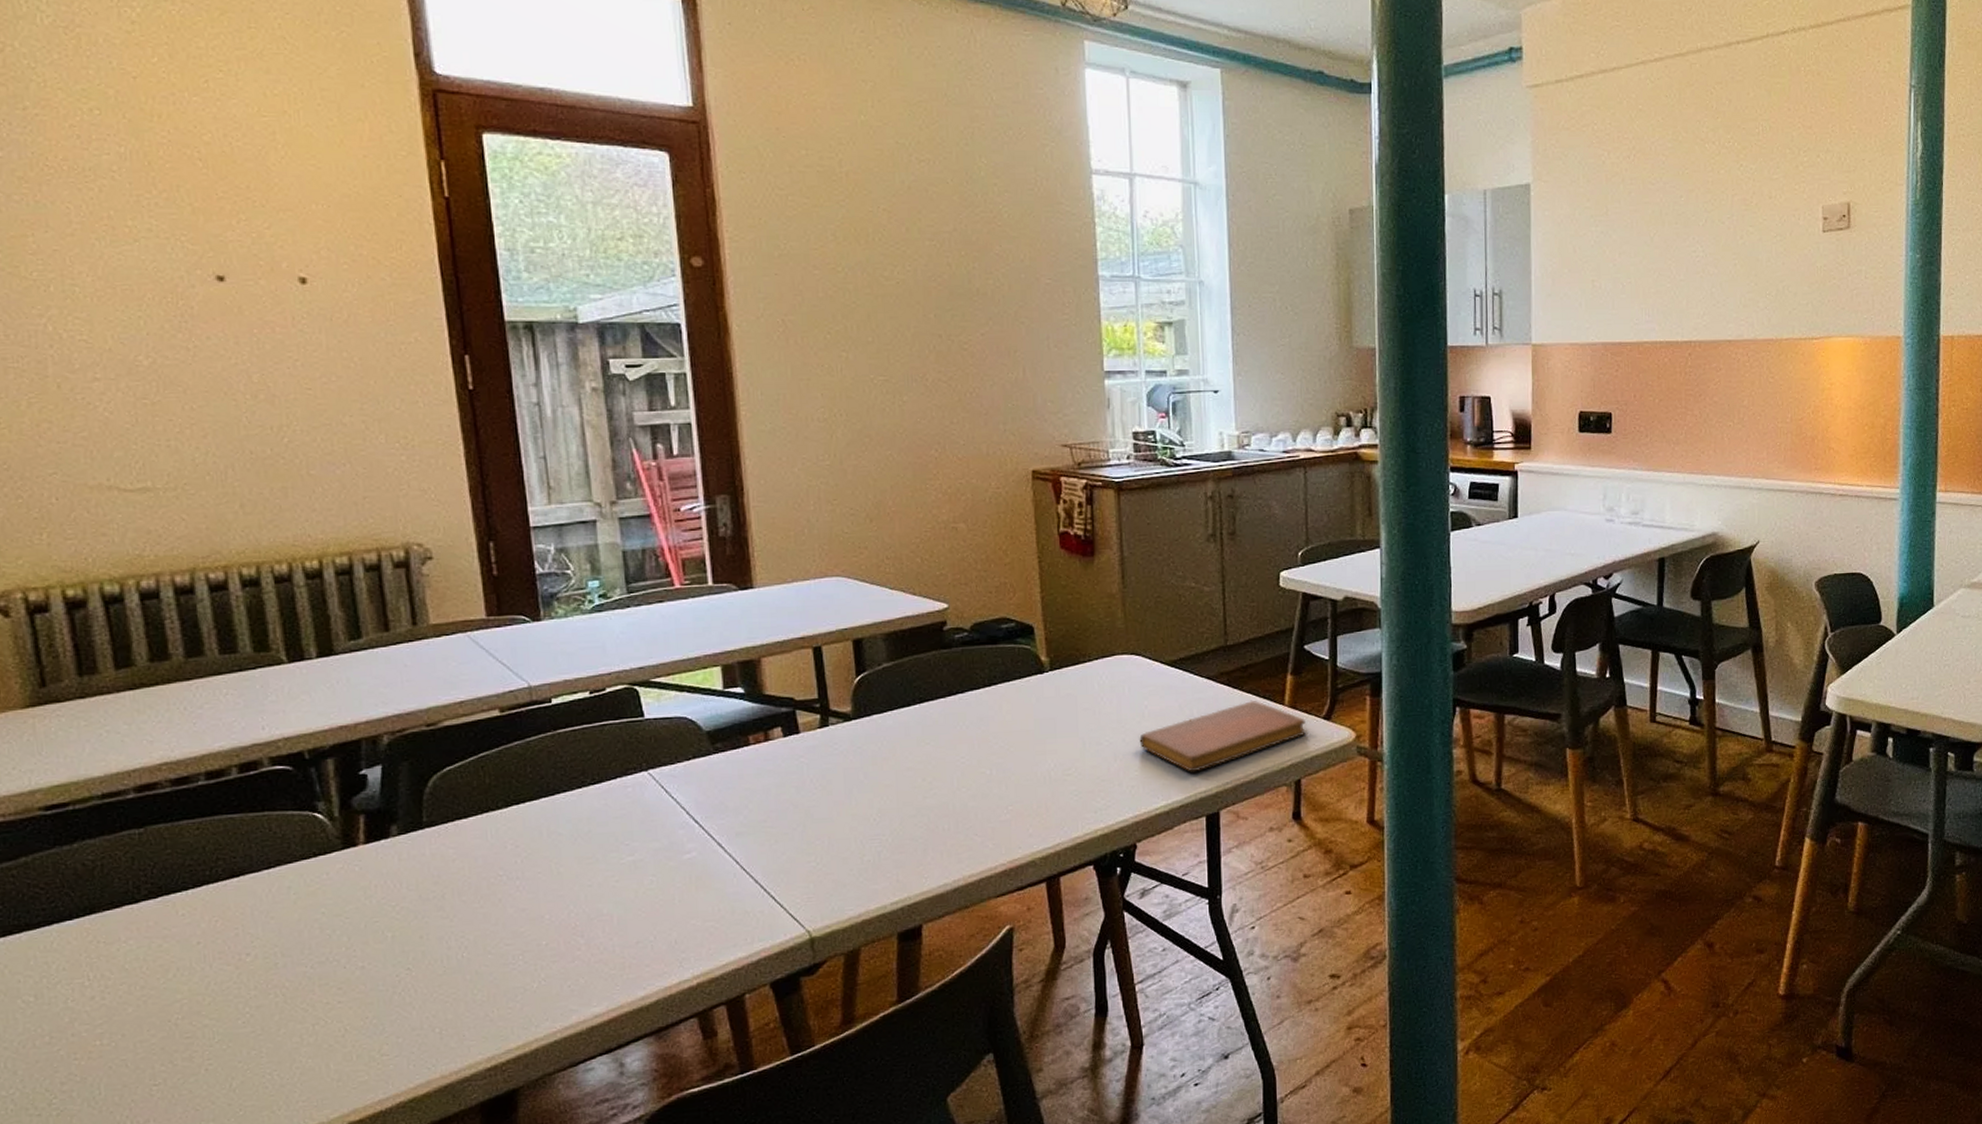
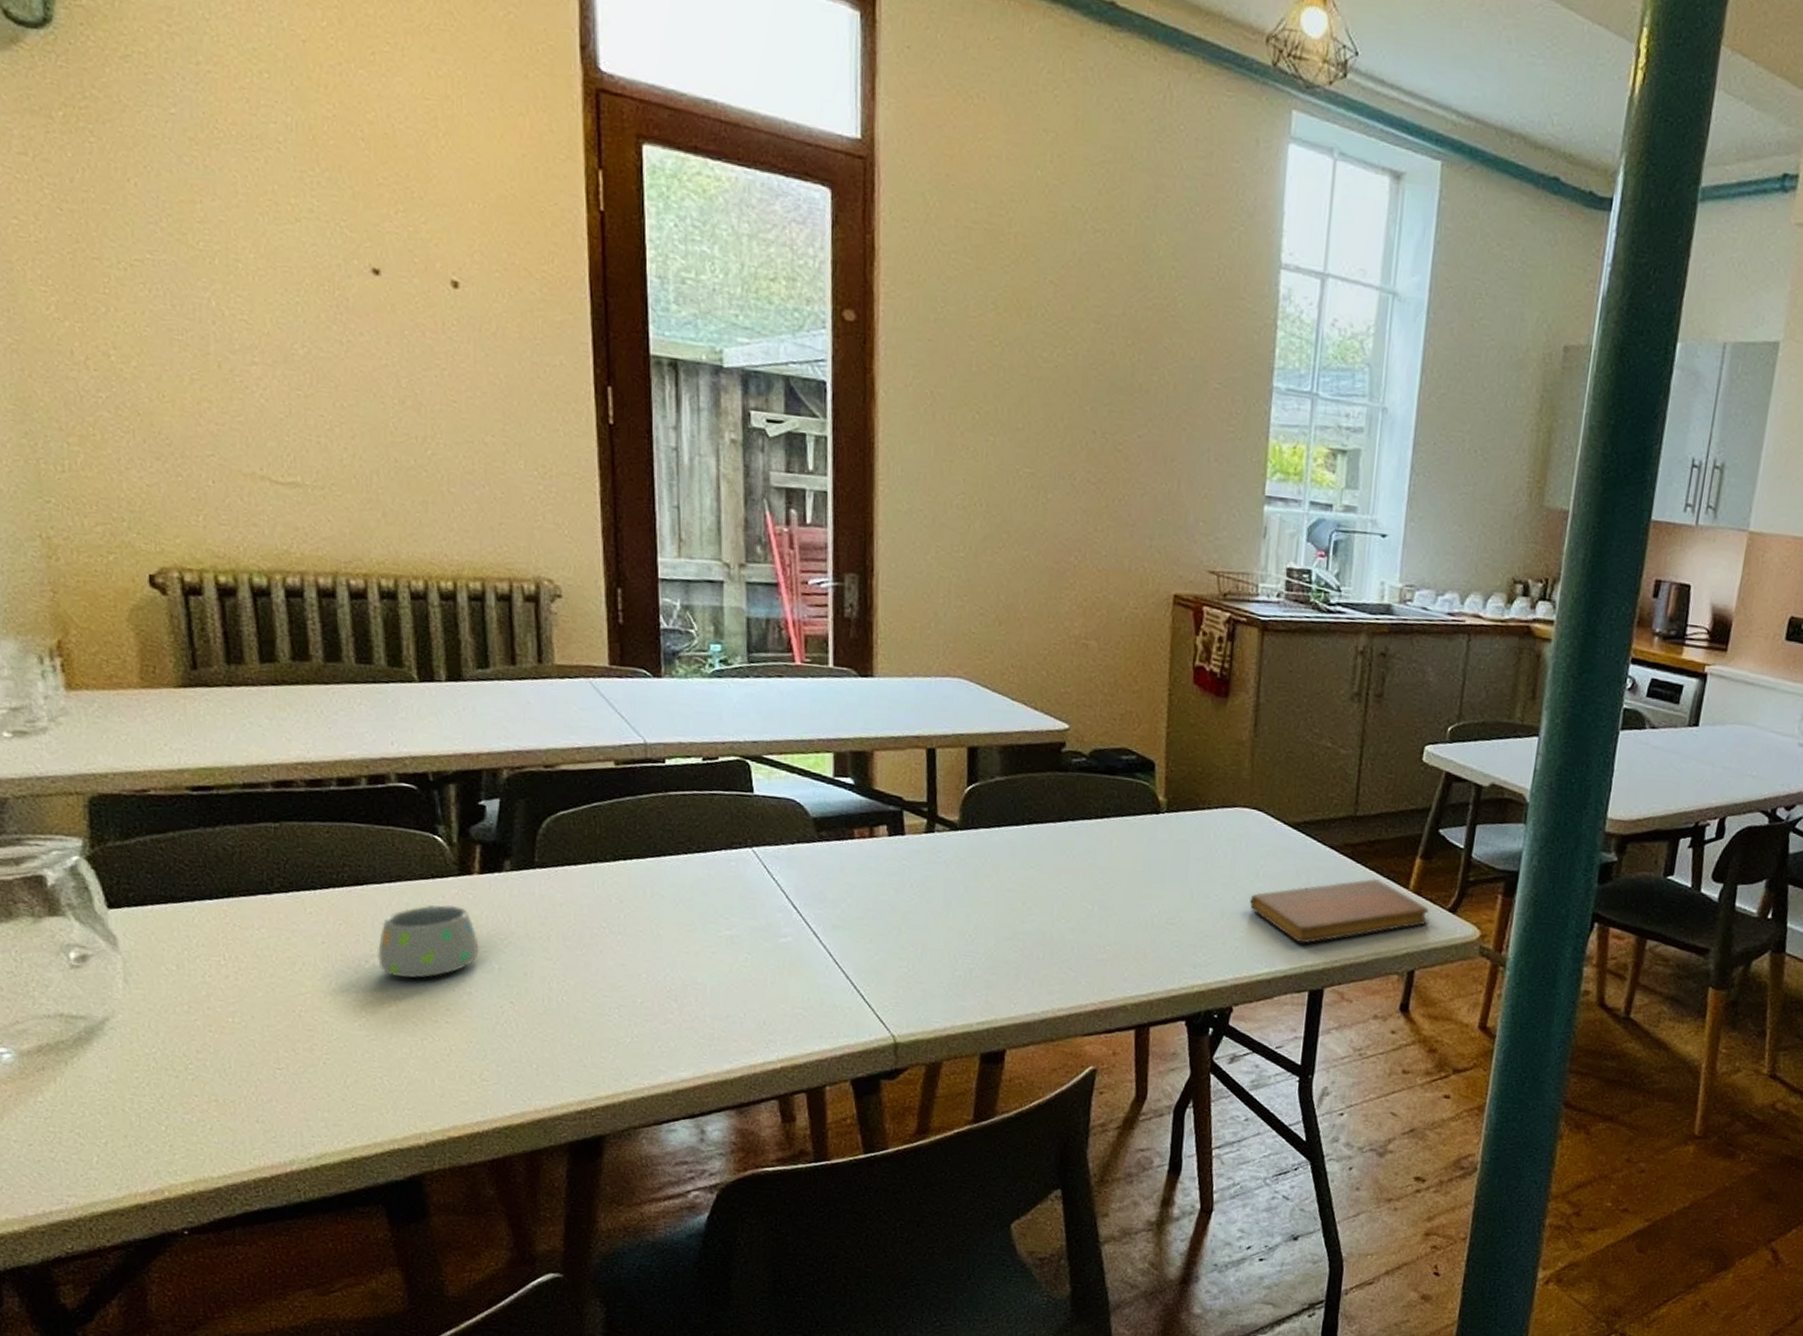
mug: none [258,880,370,965] -> present [377,905,479,978]

